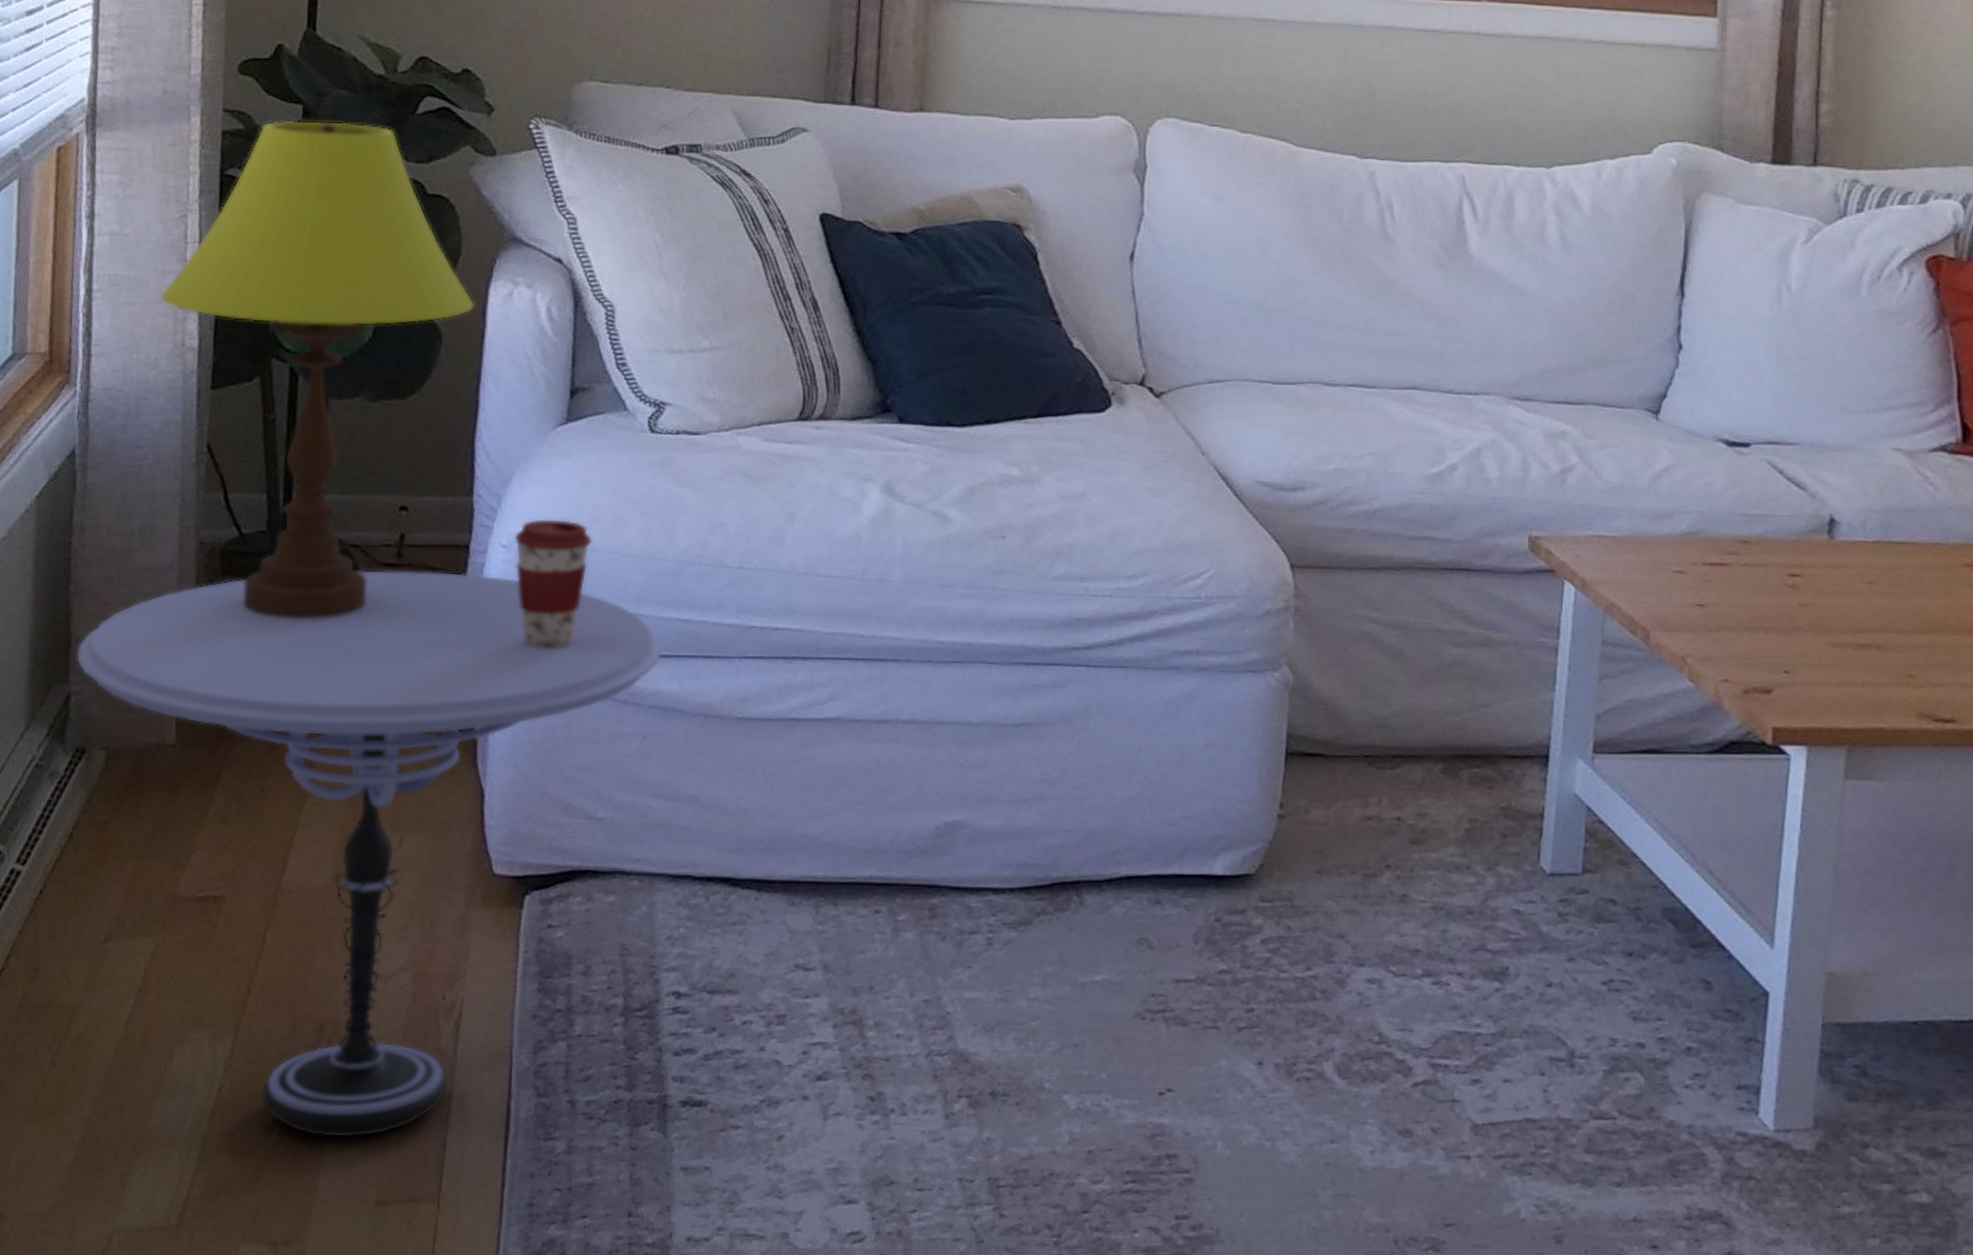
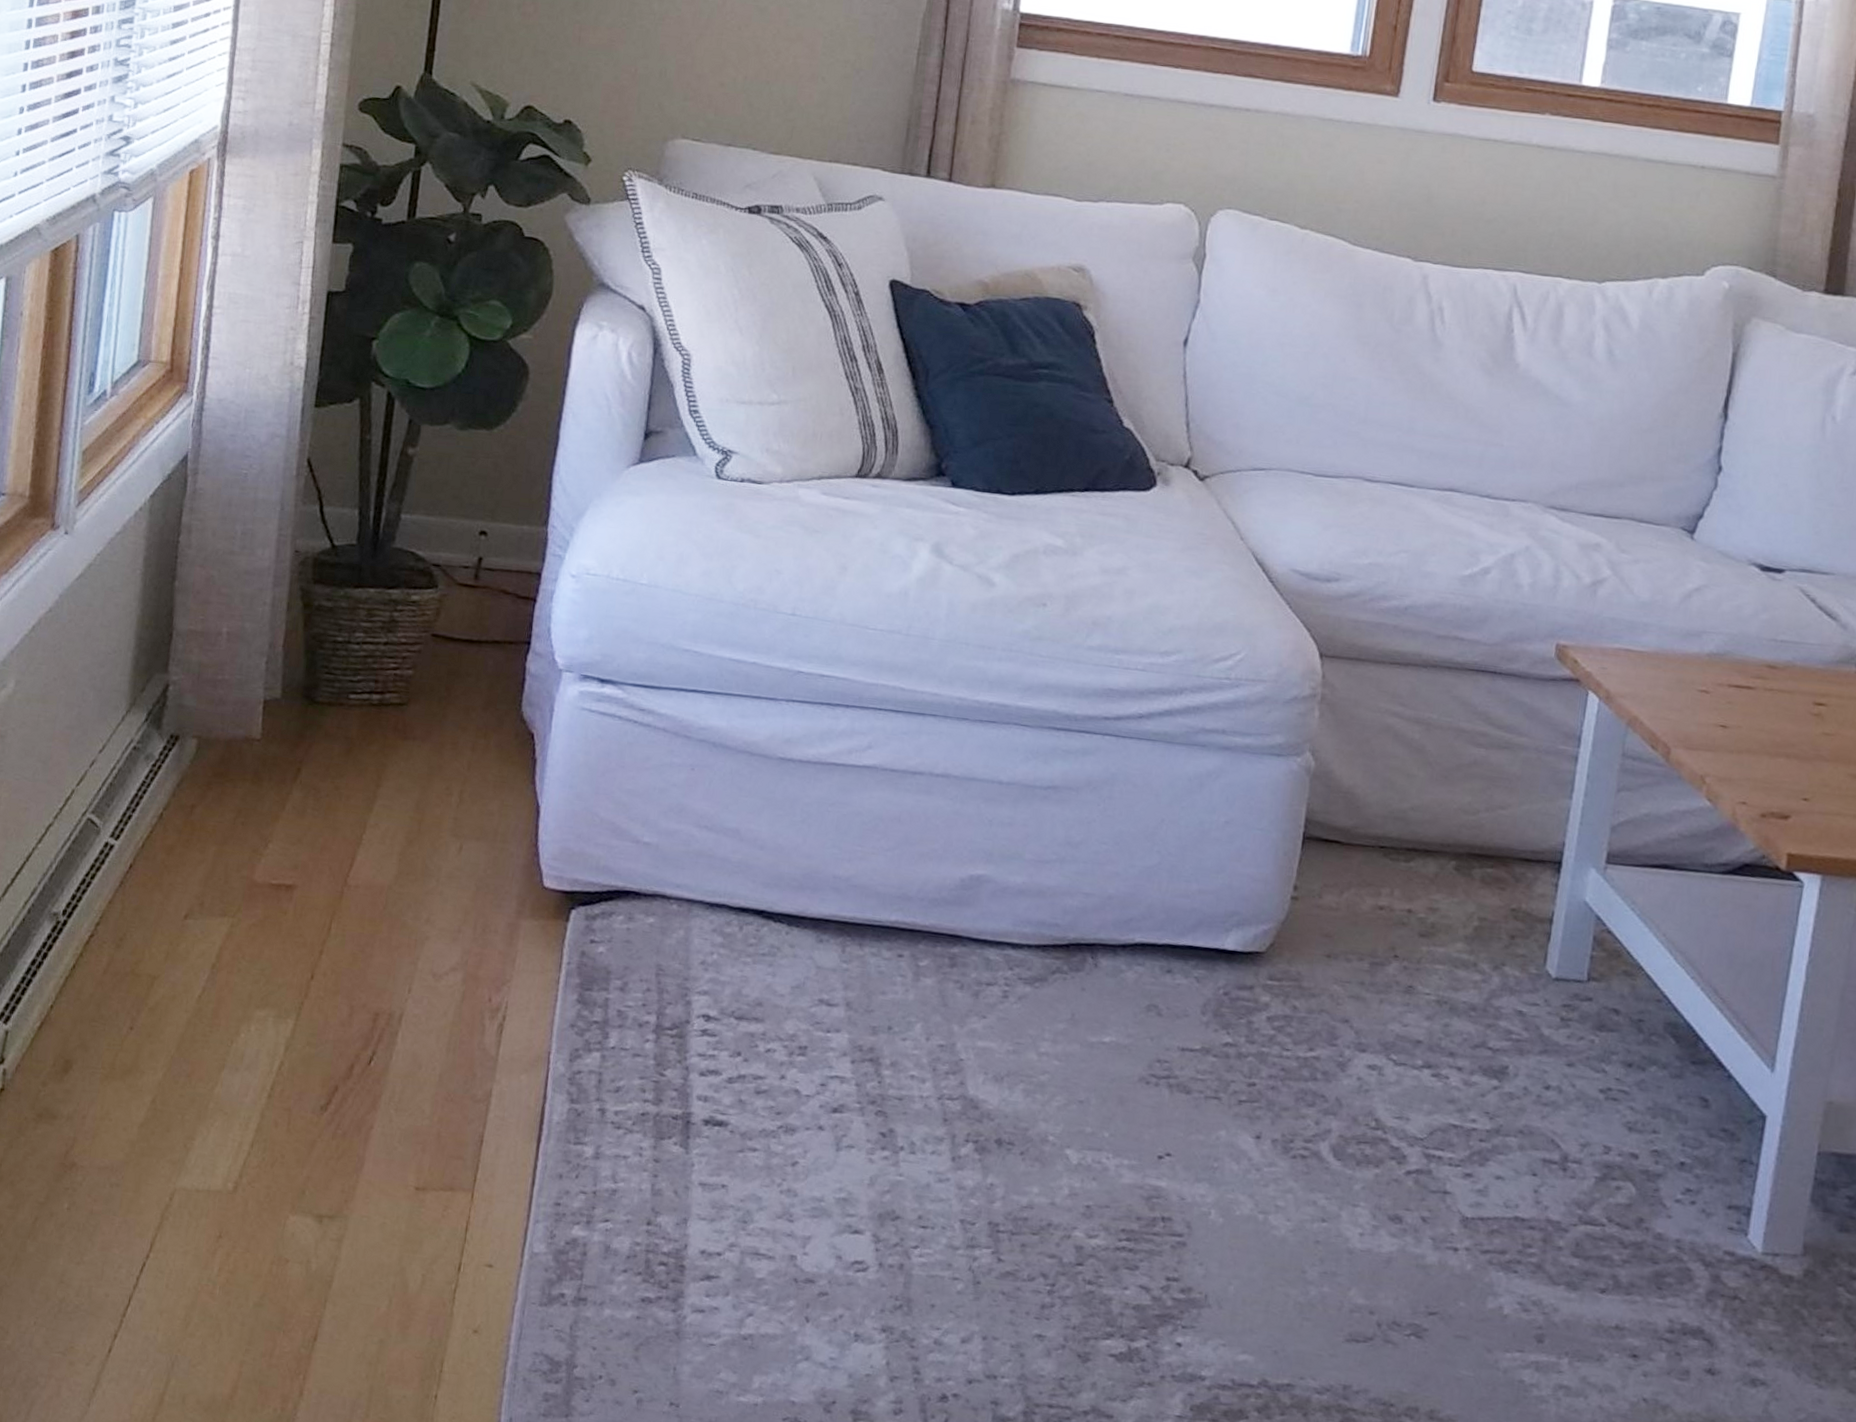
side table: present [76,569,664,1139] -> none [176,587,716,1125]
table lamp: present [159,120,475,619] -> none [273,158,562,631]
coffee cup: present [514,518,593,648] -> none [582,552,657,677]

